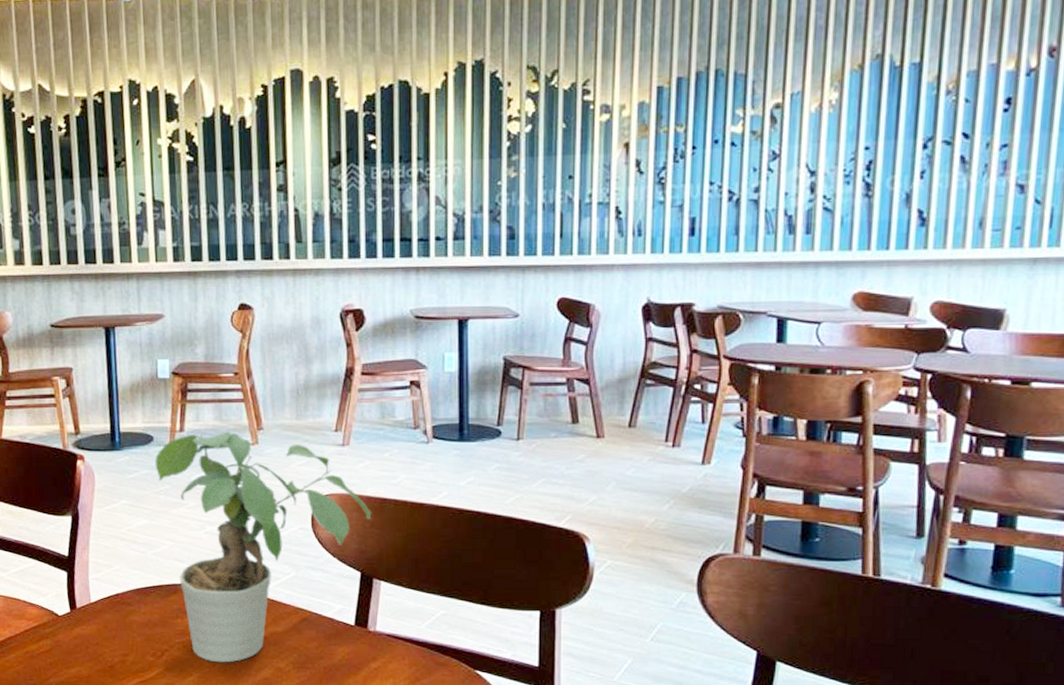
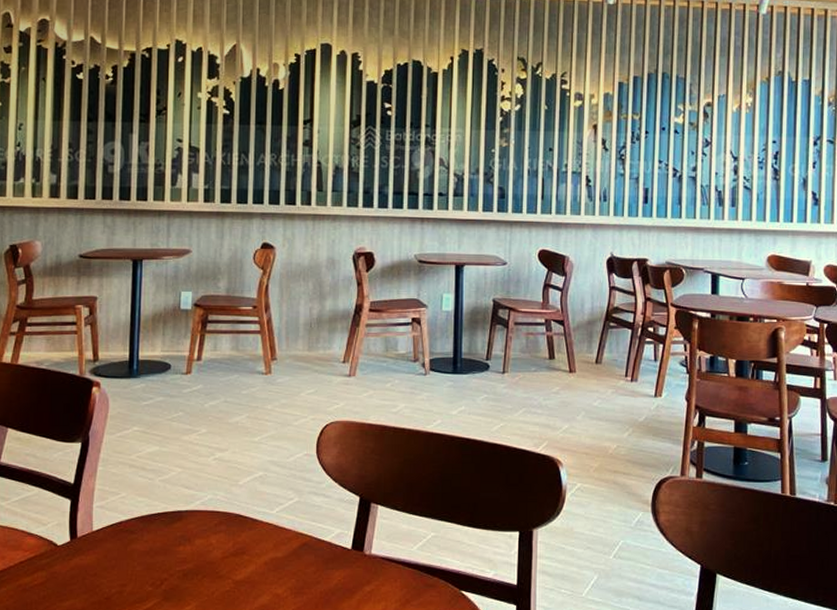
potted plant: present [154,431,372,663] -> none [170,361,373,591]

